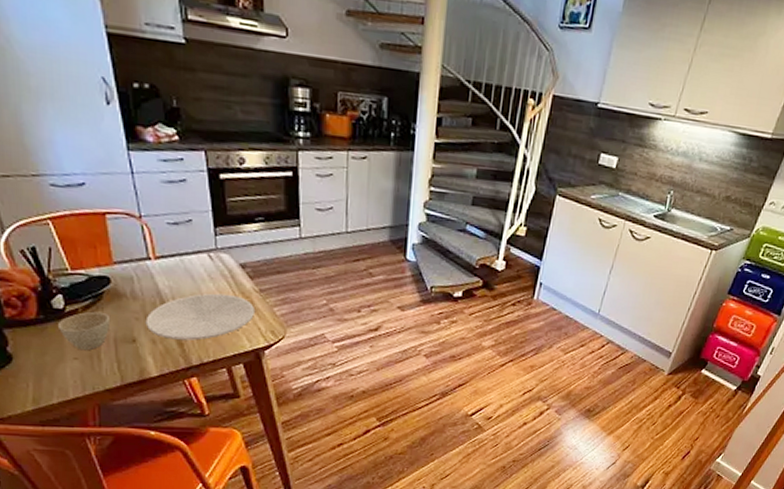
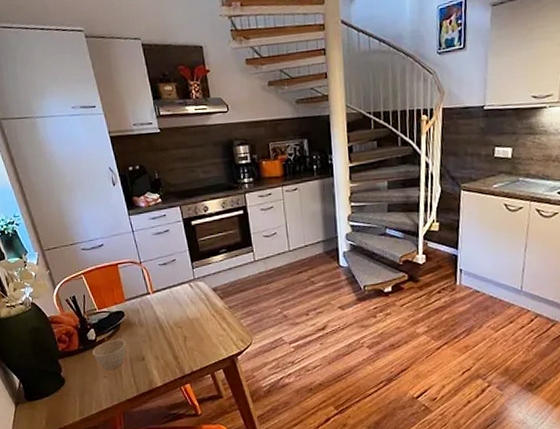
plate: present [145,293,254,341] -> none [150,313,227,355]

